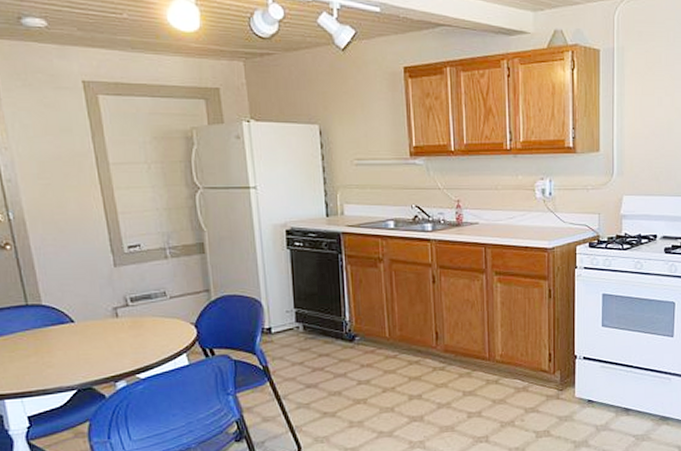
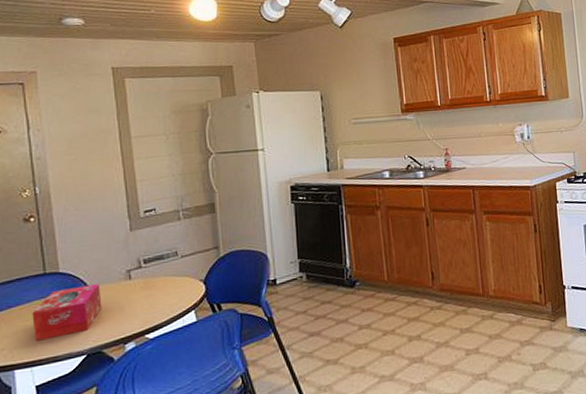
tissue box: none [17,320,90,373] -> present [32,284,102,341]

